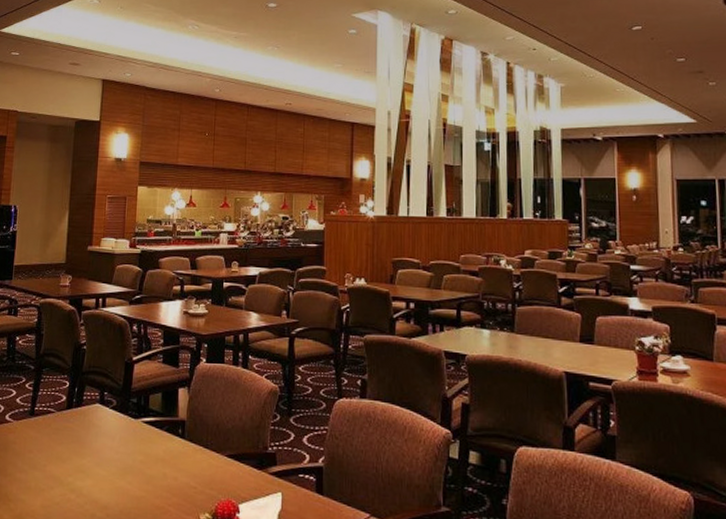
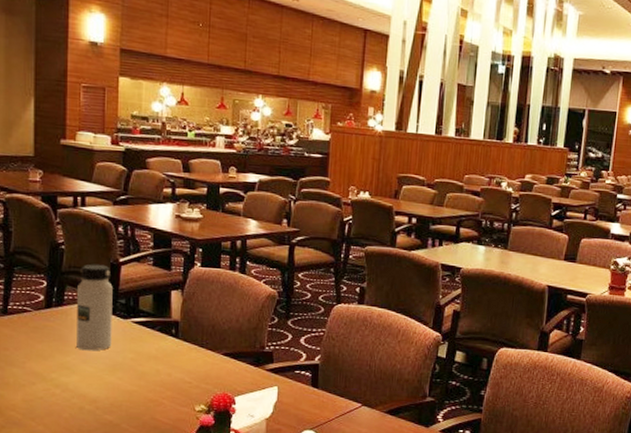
water bottle: none [92,363,126,453] -> present [77,264,113,351]

